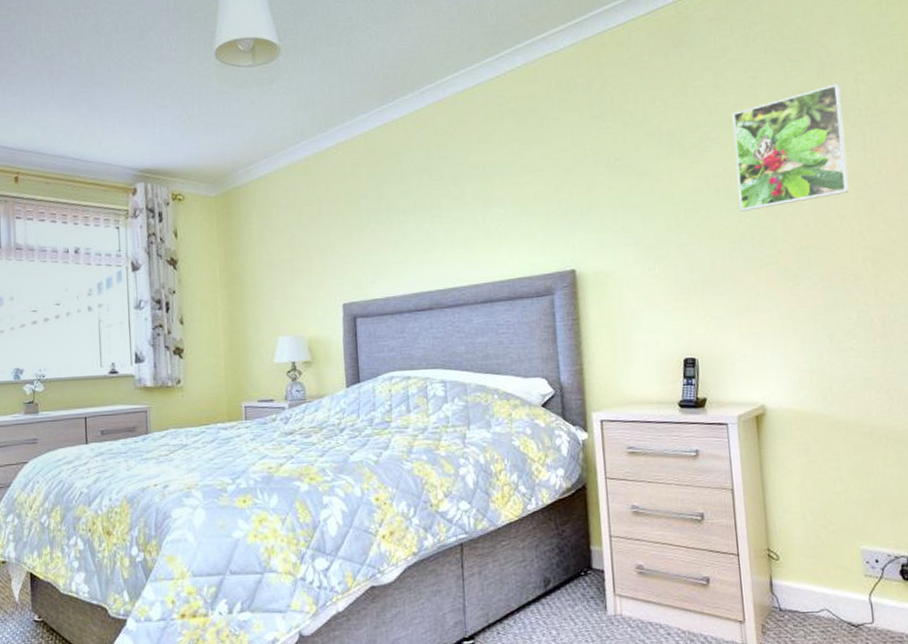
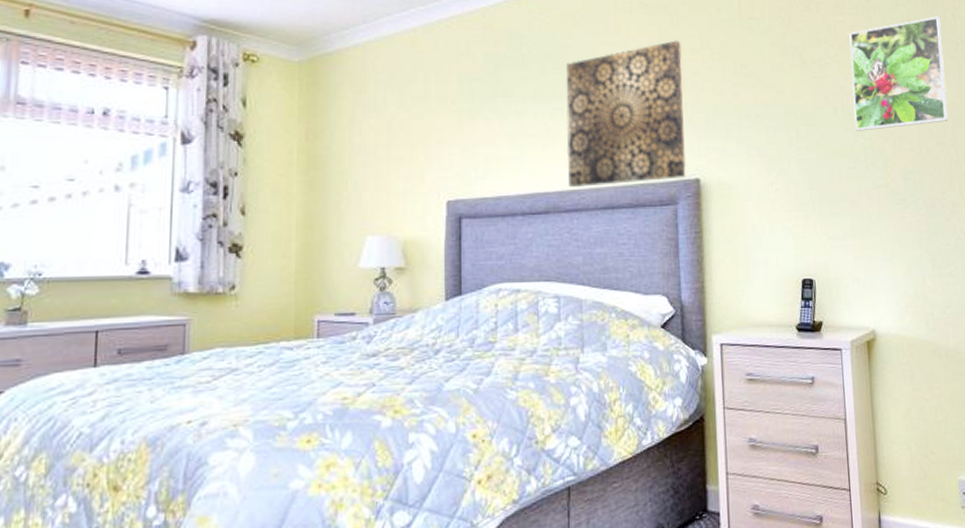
wall art: none [442,141,562,286] -> present [566,40,687,188]

